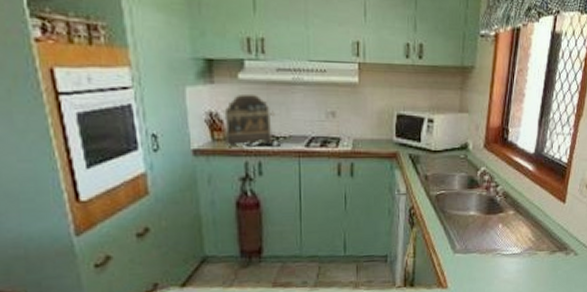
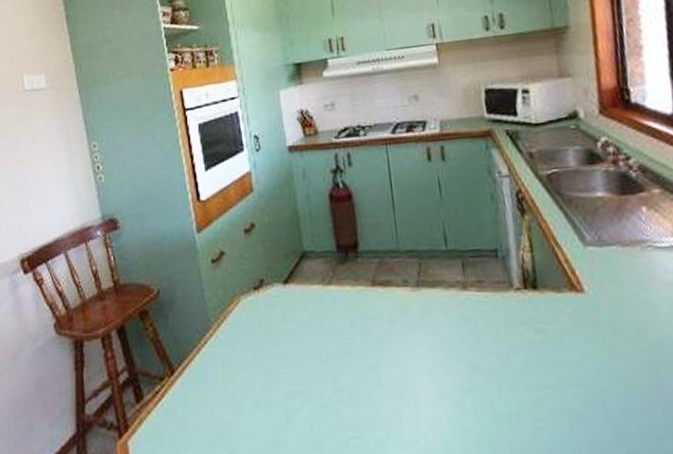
spice rack: present [224,93,275,147] -> none [313,88,359,141]

